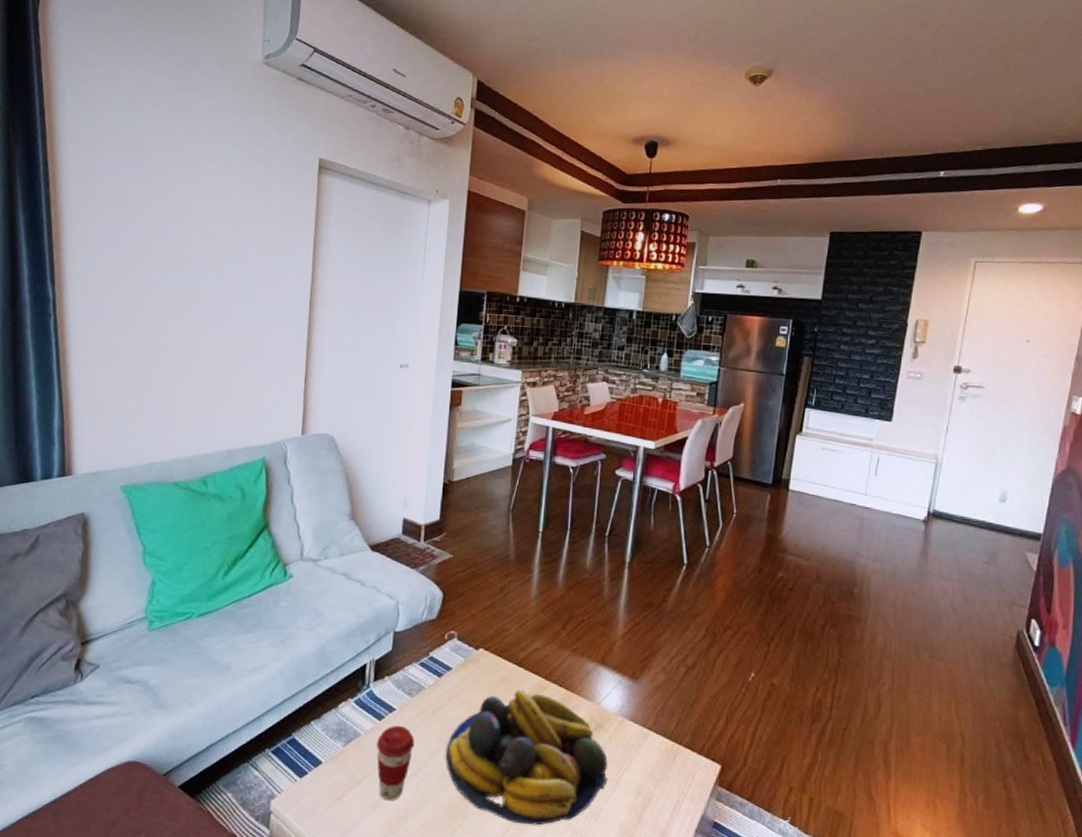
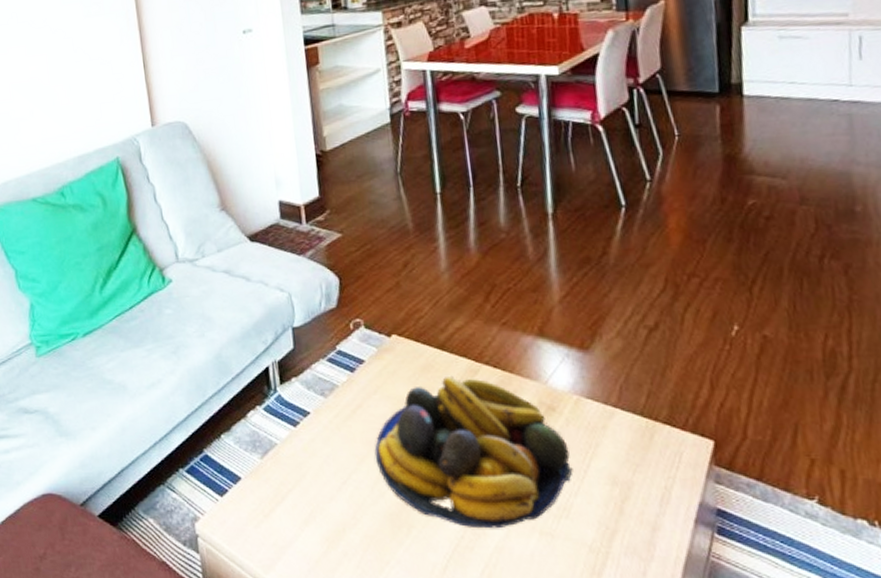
coffee cup: present [377,725,415,801] -> none [296,429,339,514]

